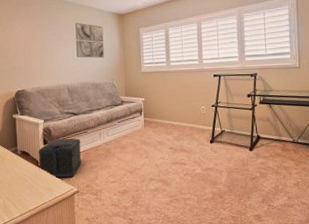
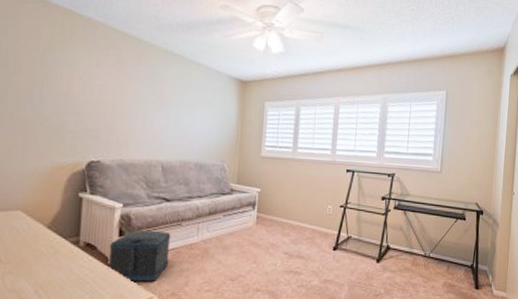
wall art: present [75,22,104,59] -> none [179,82,219,133]

